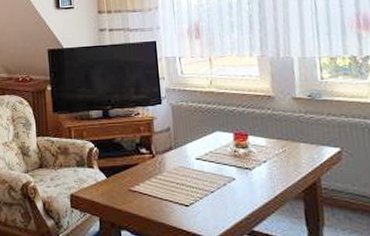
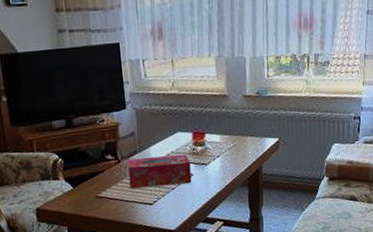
tissue box: none [162,154,234,189] -> present [127,154,192,188]

